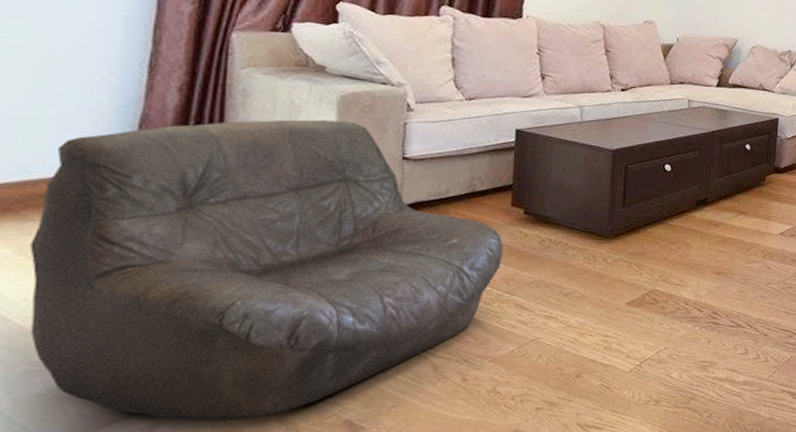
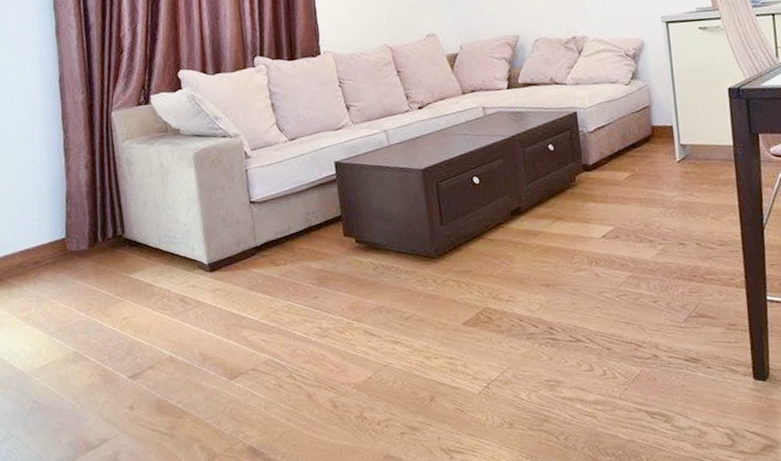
armchair: present [30,119,503,422] -> none [17,175,346,449]

